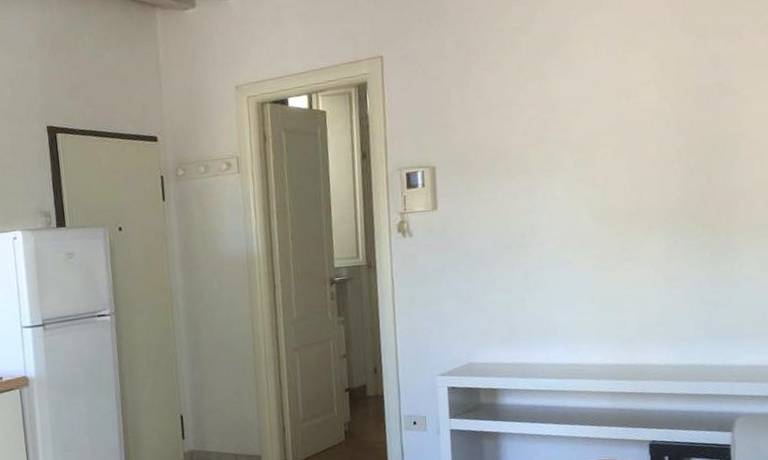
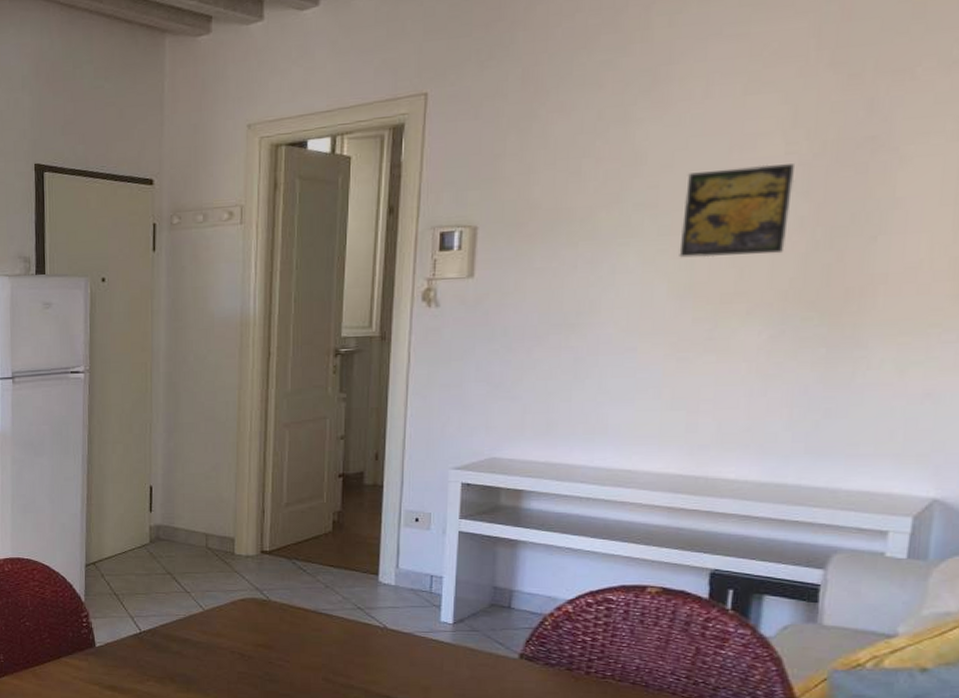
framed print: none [591,107,669,185] -> present [679,164,796,258]

